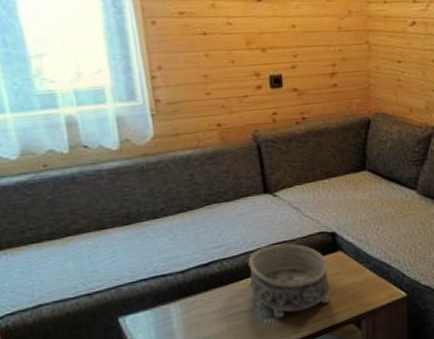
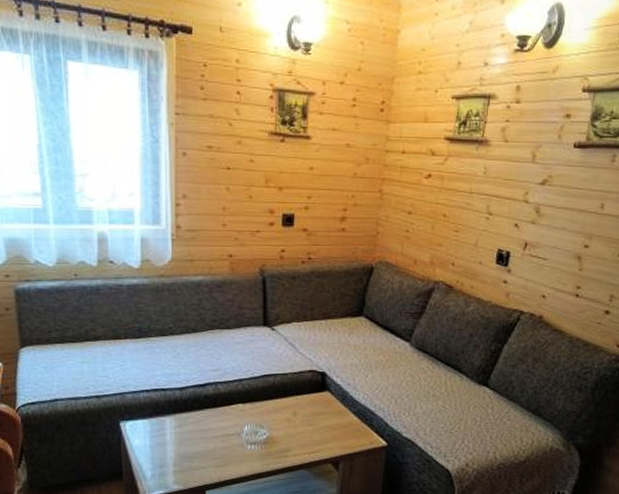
decorative bowl: present [248,243,331,318] -> none [240,375,314,446]

